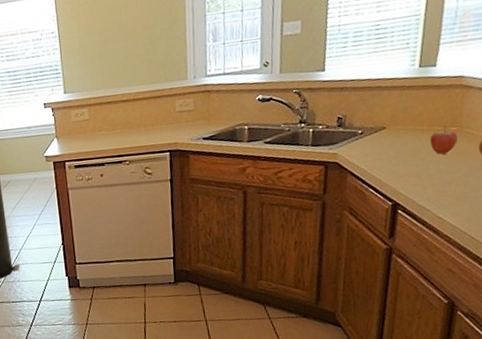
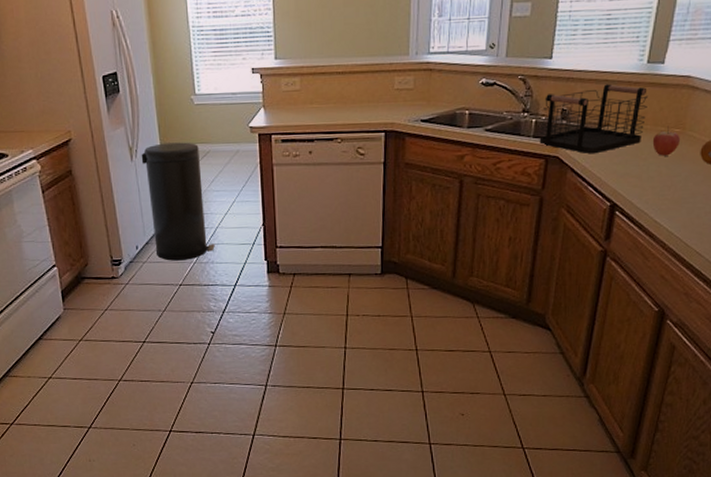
dish rack: none [317,90,423,158] -> present [539,84,649,154]

